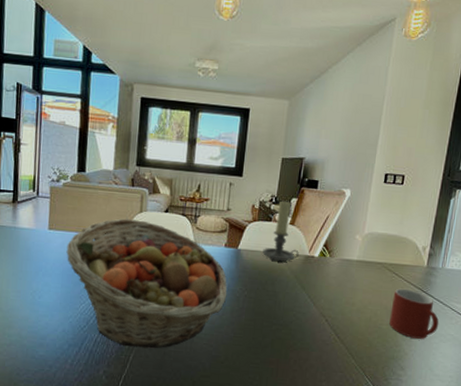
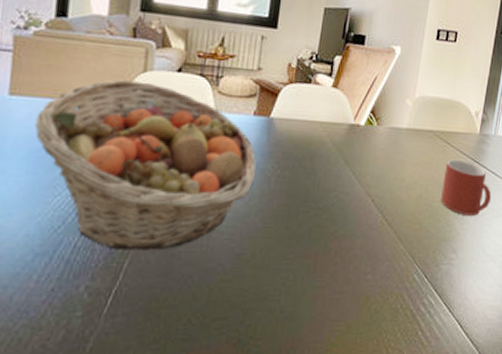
candle holder: present [263,201,299,262] -> none [300,59,343,132]

